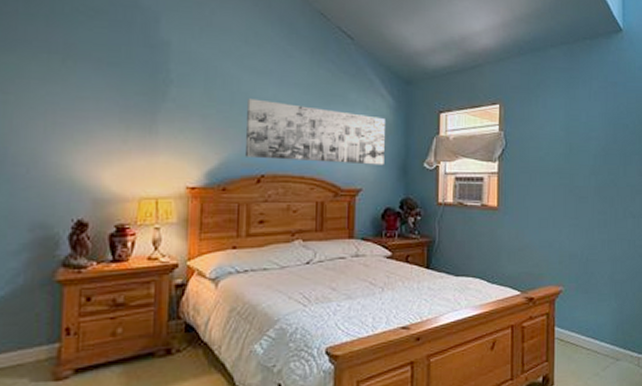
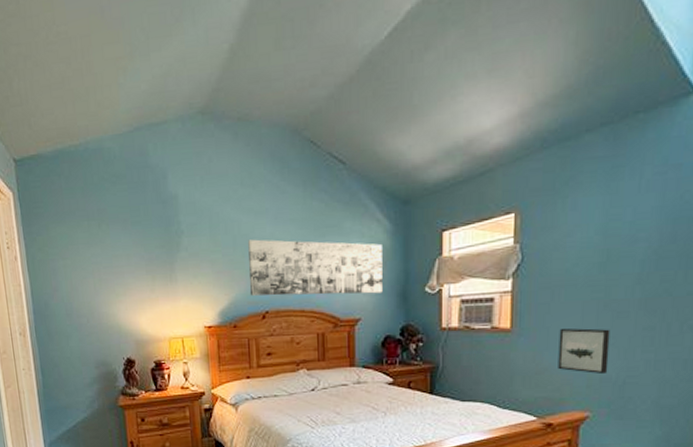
wall art: none [536,210,575,252] -> present [558,328,611,375]

